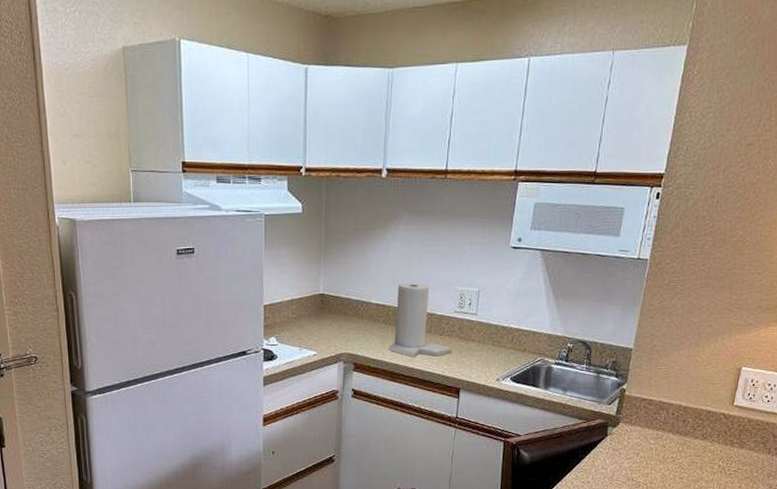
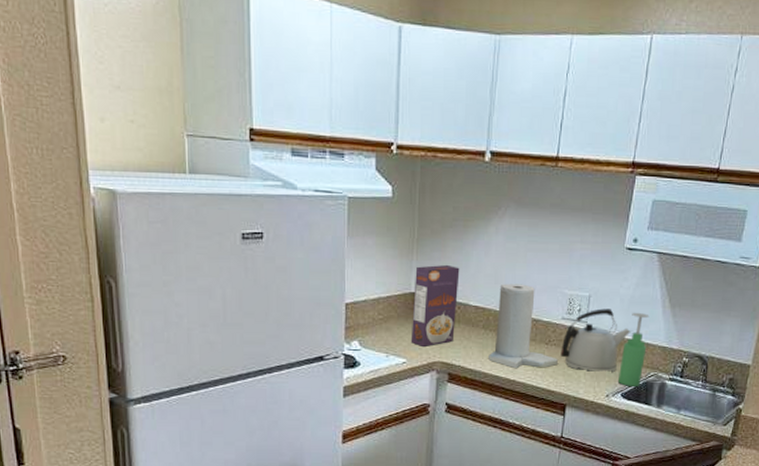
cereal box: none [320,268,362,340] -> present [410,264,460,346]
kettle: none [454,302,518,358] -> present [560,308,631,372]
soap dispenser: none [508,305,535,371] -> present [618,313,650,386]

